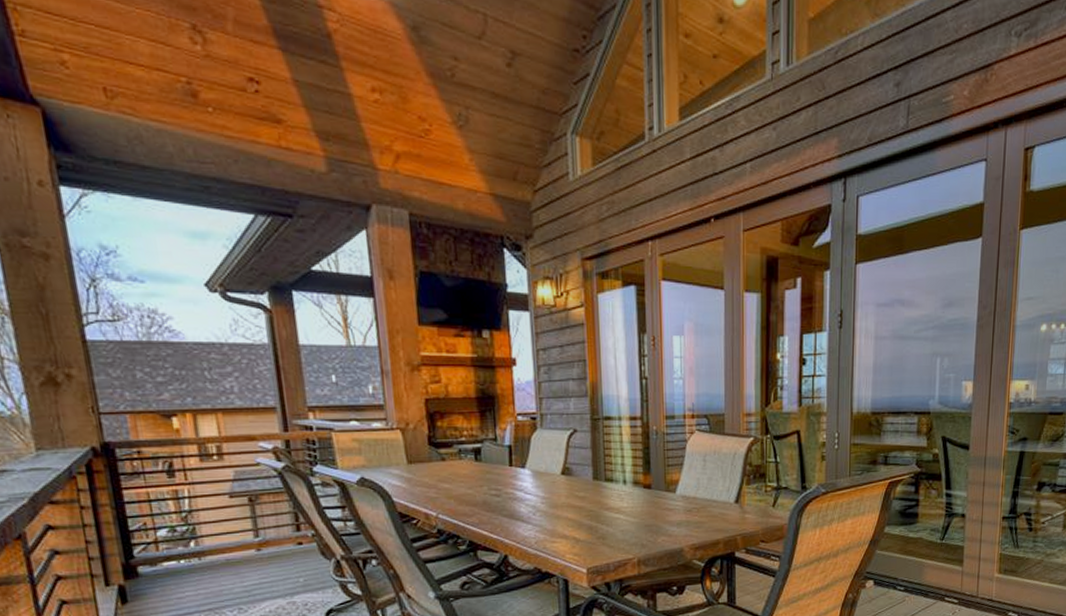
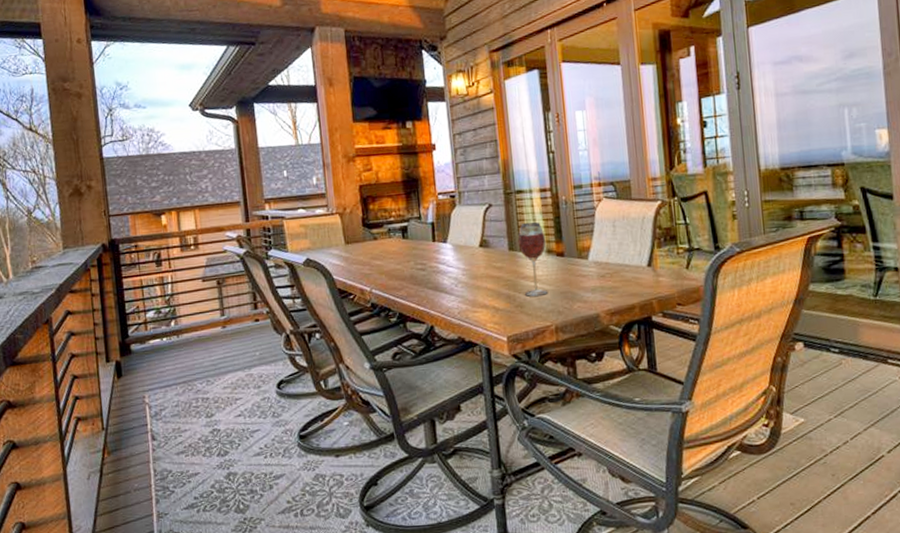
wineglass: none [603,451,633,528] -> present [517,222,548,297]

